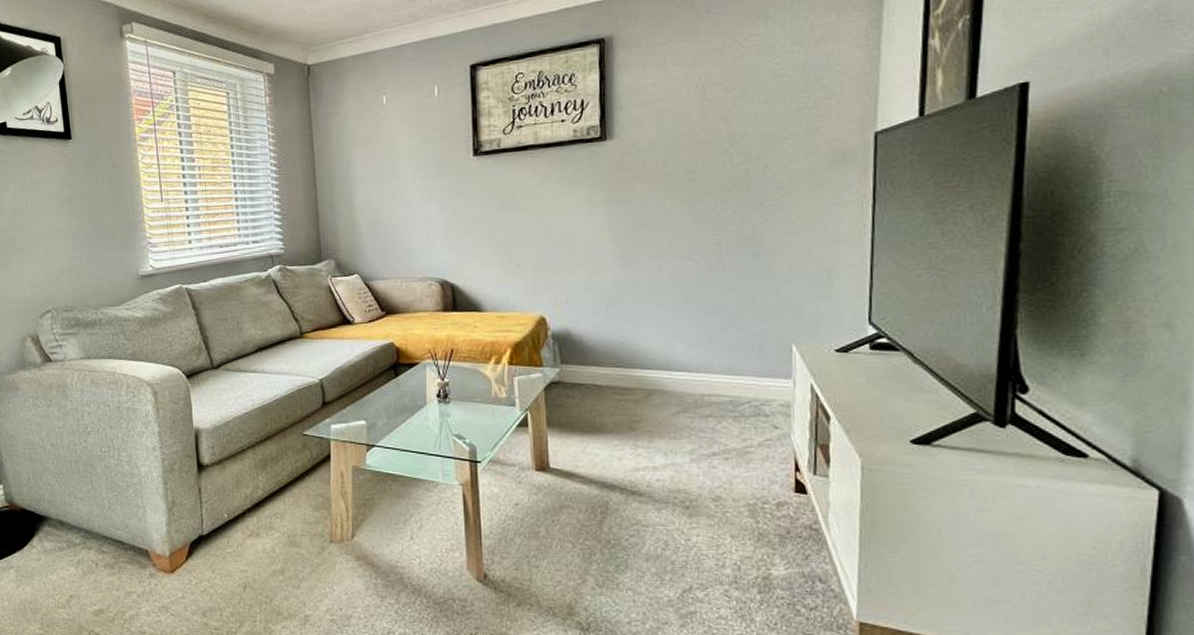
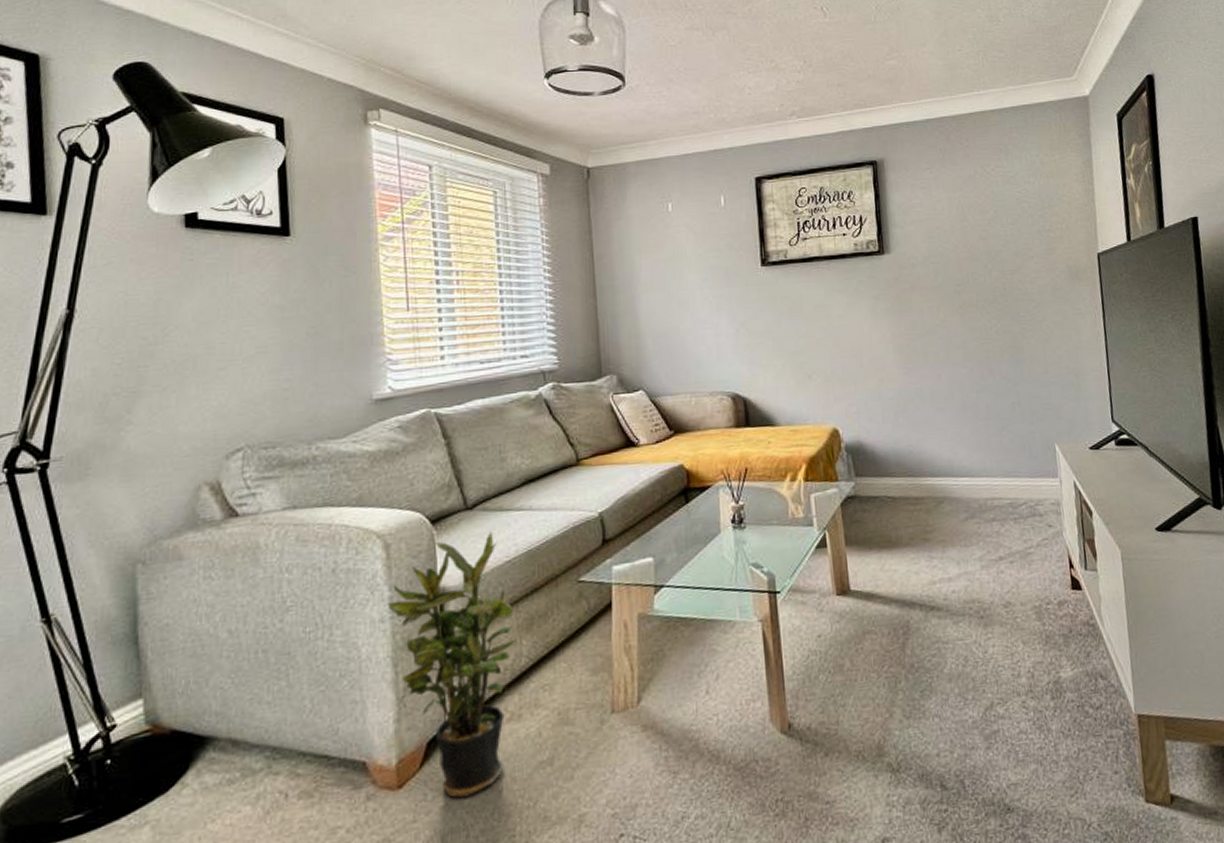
potted plant: none [158,387,255,588] -> present [388,531,517,799]

